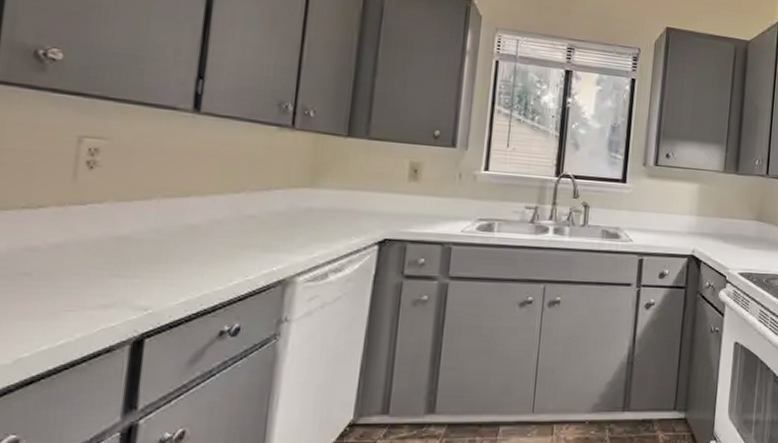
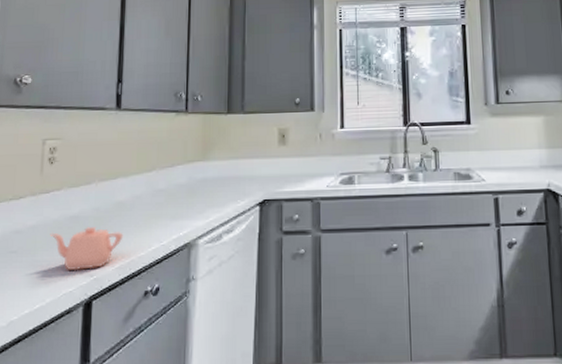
teapot: none [84,251,194,303] -> present [50,227,124,271]

